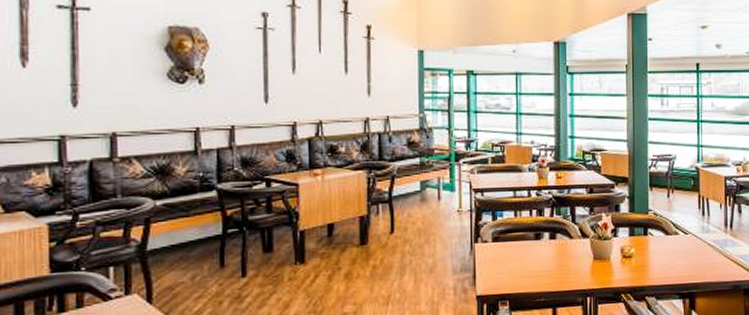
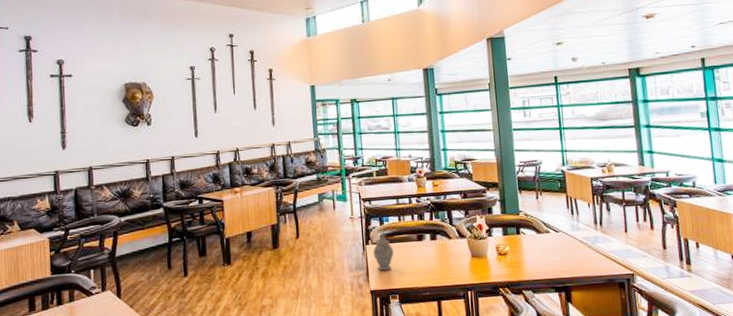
teapot: none [482,230,506,274] -> present [373,233,394,271]

